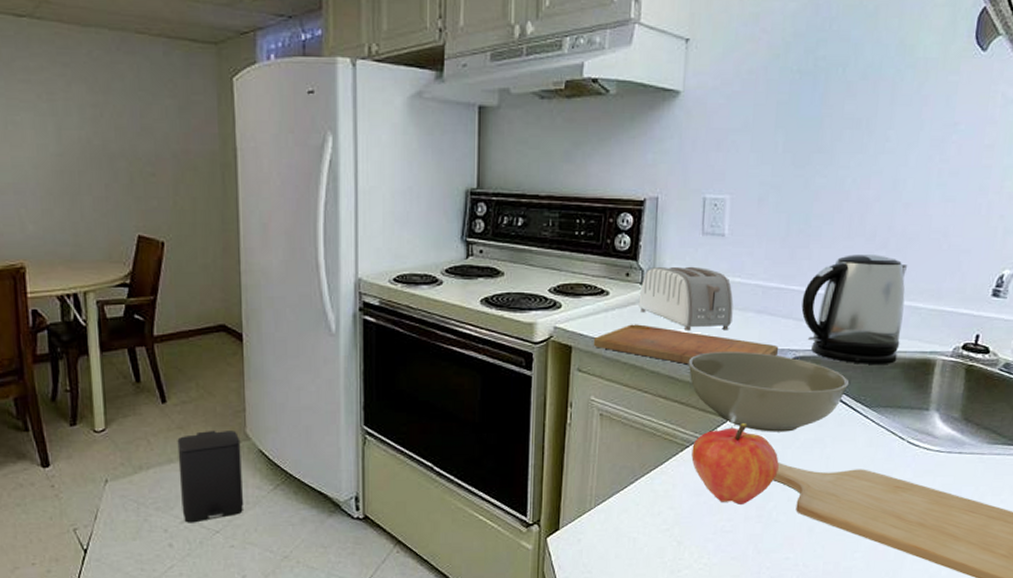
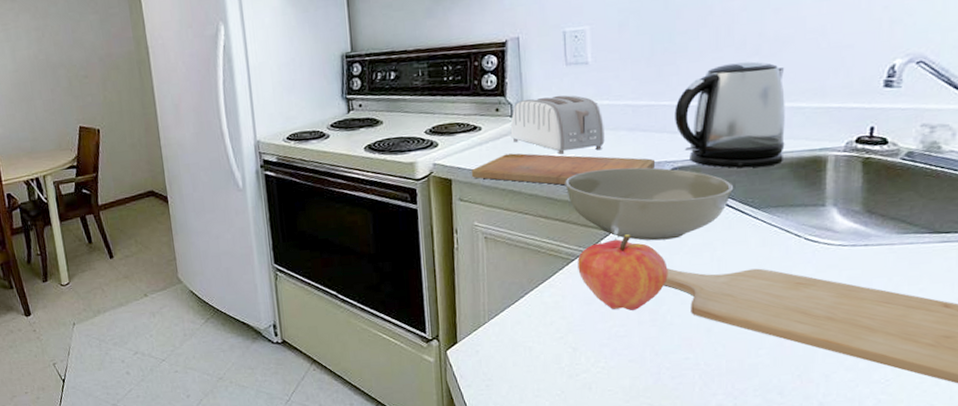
pedal bin: present [177,430,243,523] -> none [125,276,182,354]

